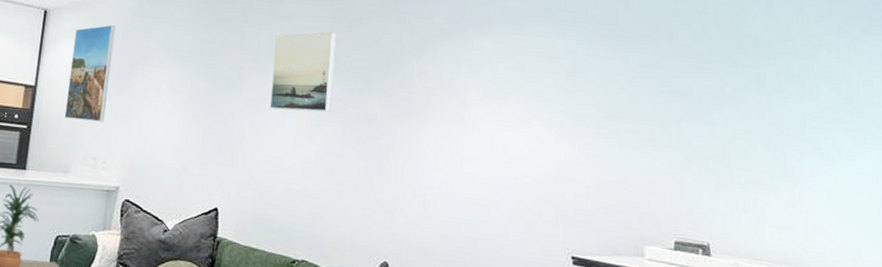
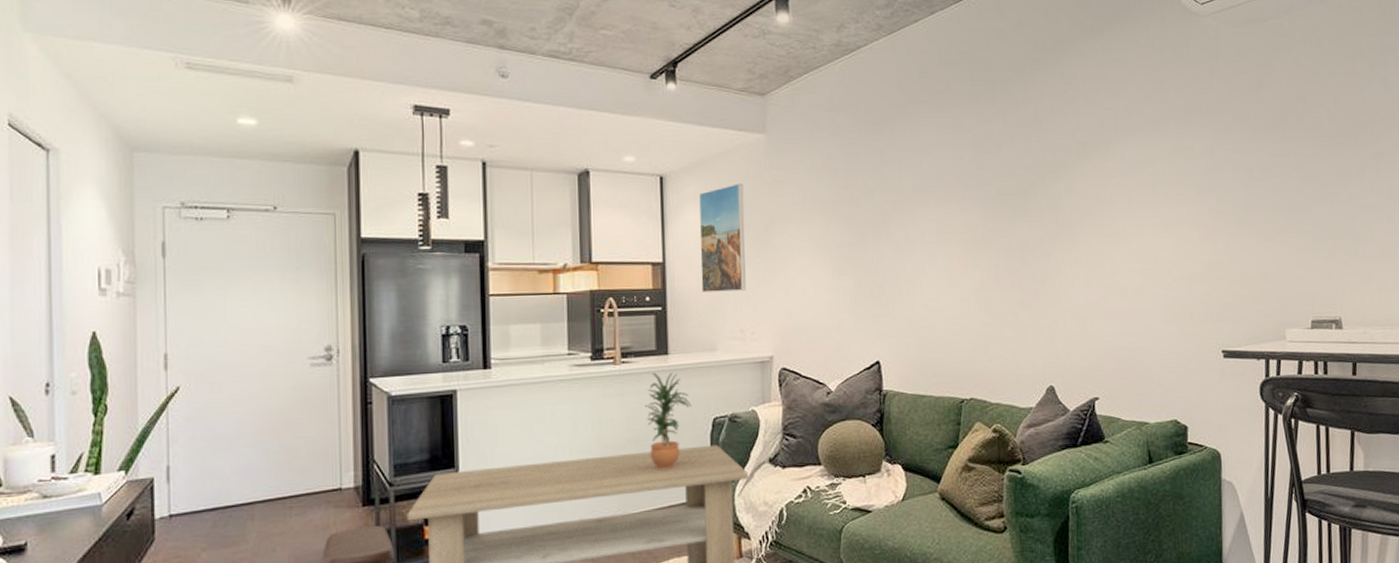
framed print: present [269,31,337,112] -> none [917,160,982,250]

